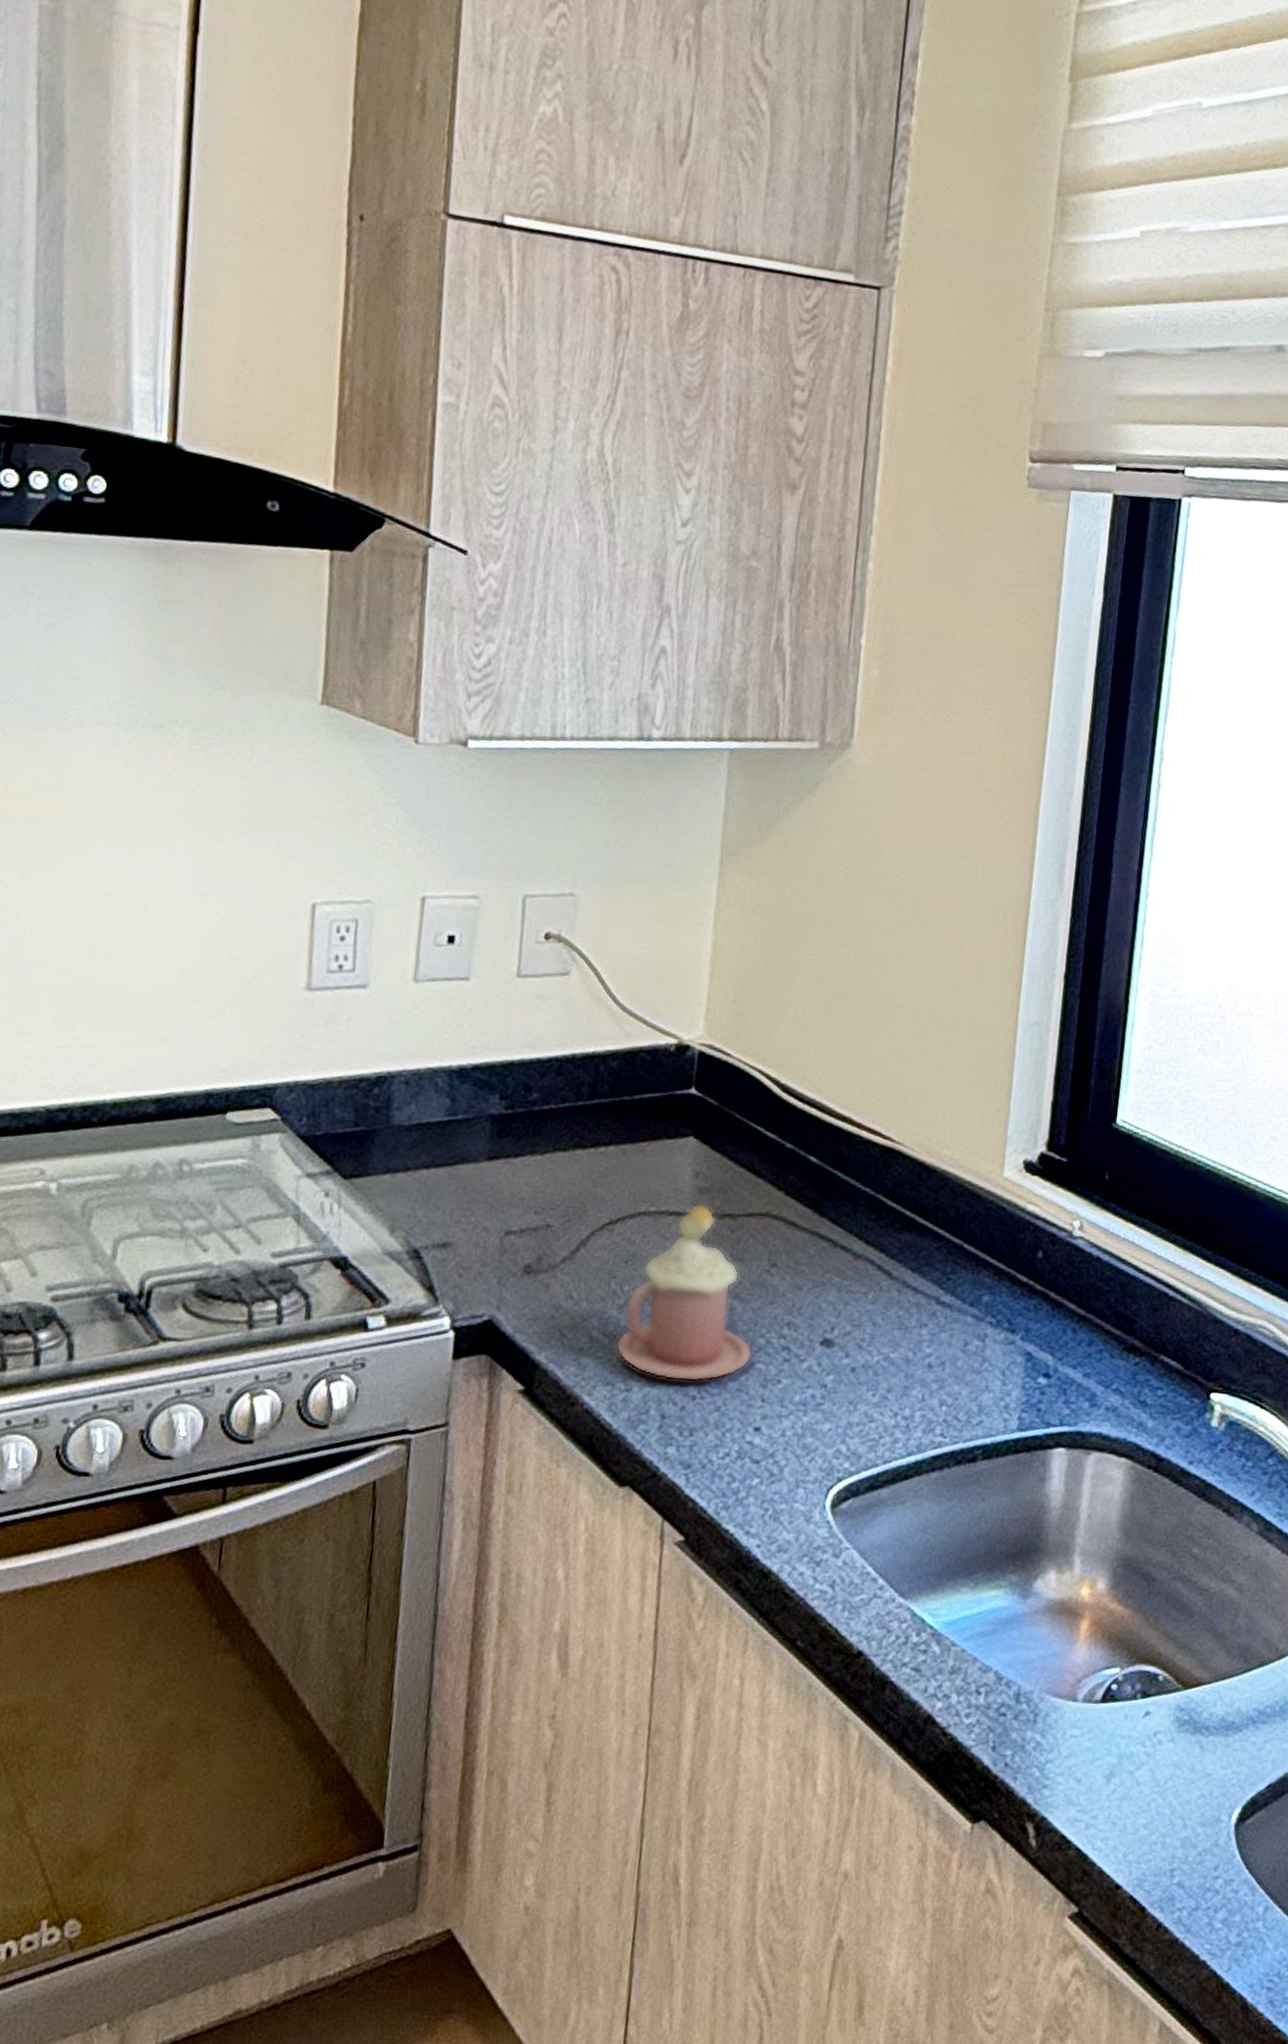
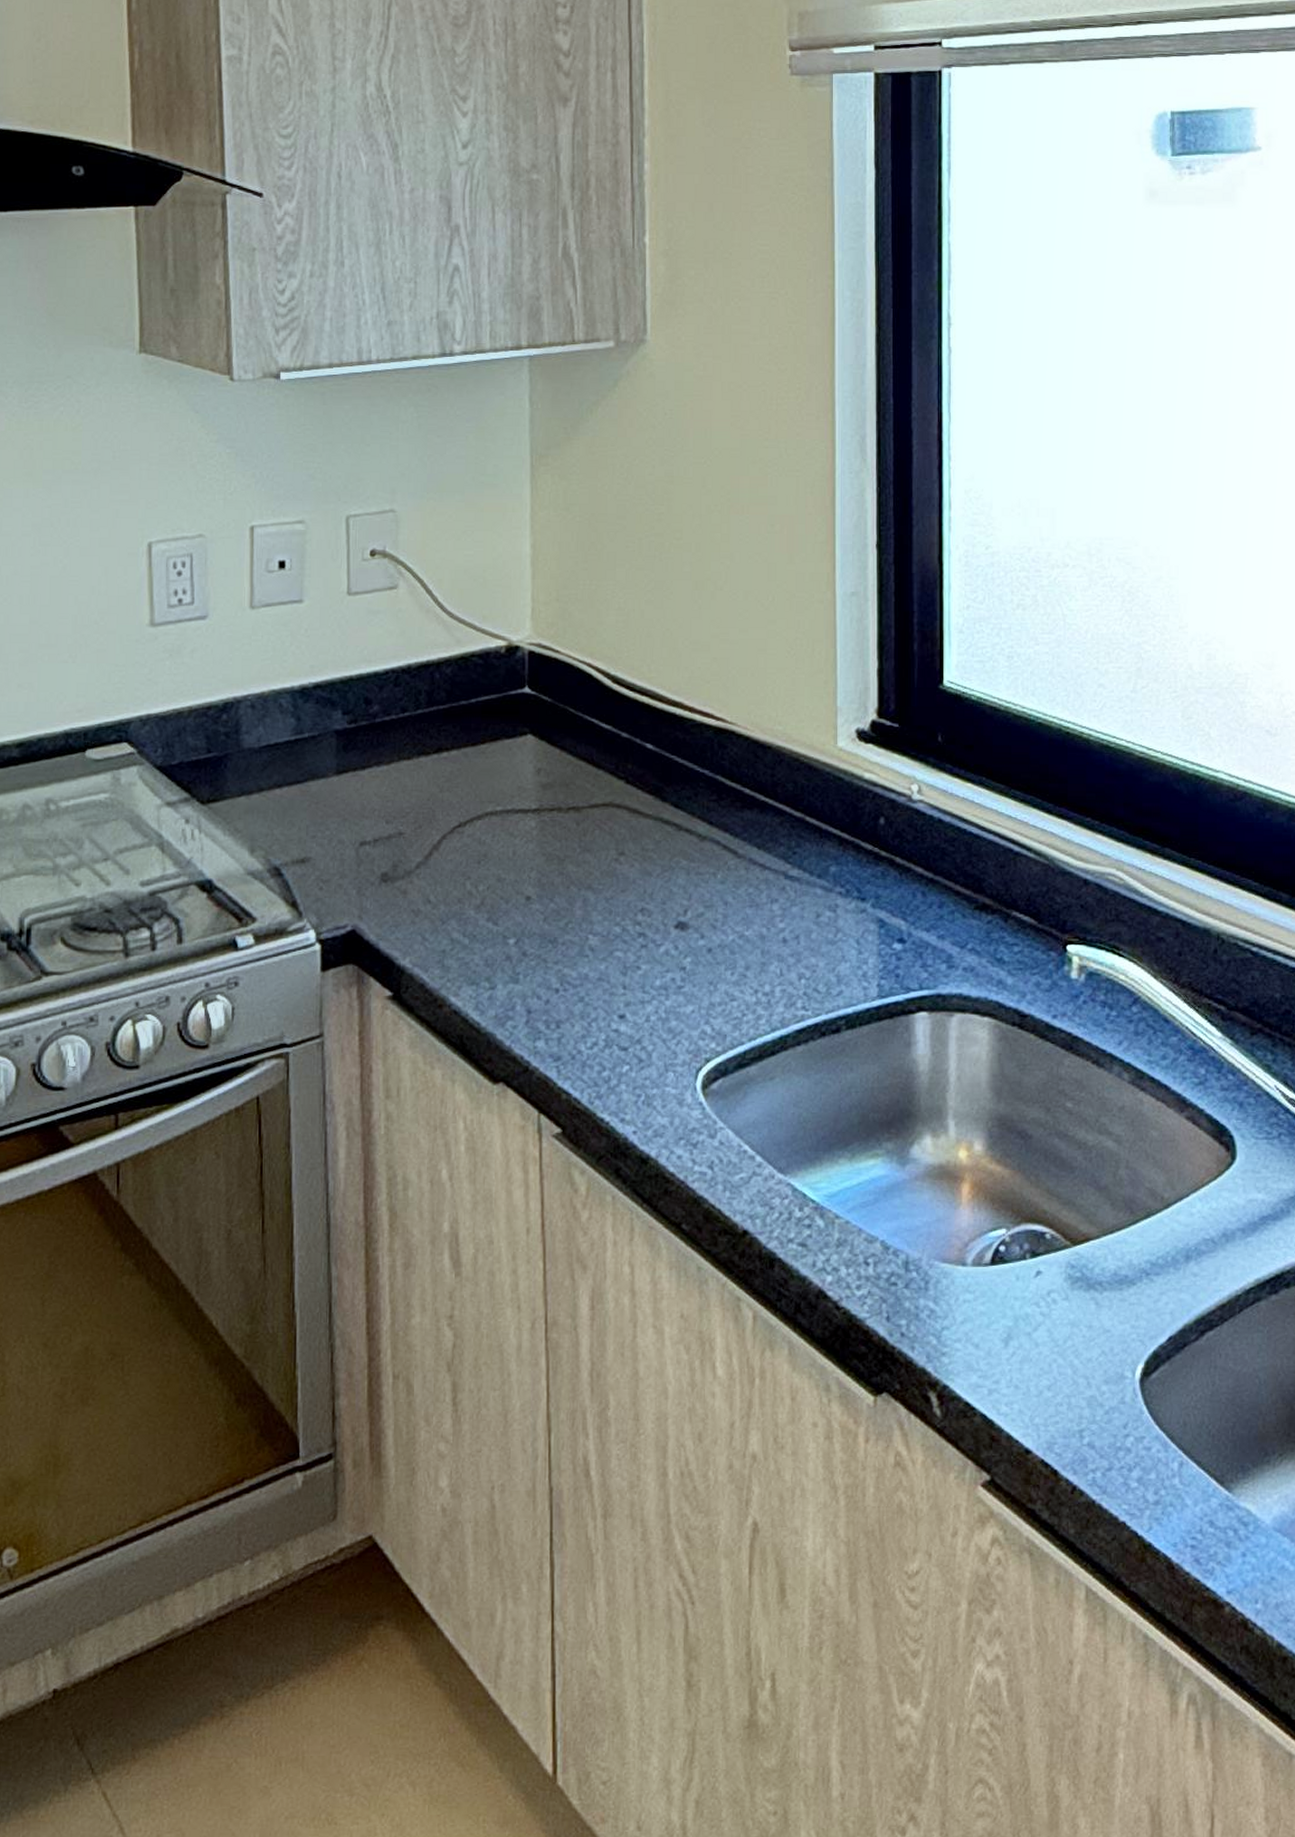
mug: present [615,1203,753,1382] -> none [476,799,610,975]

